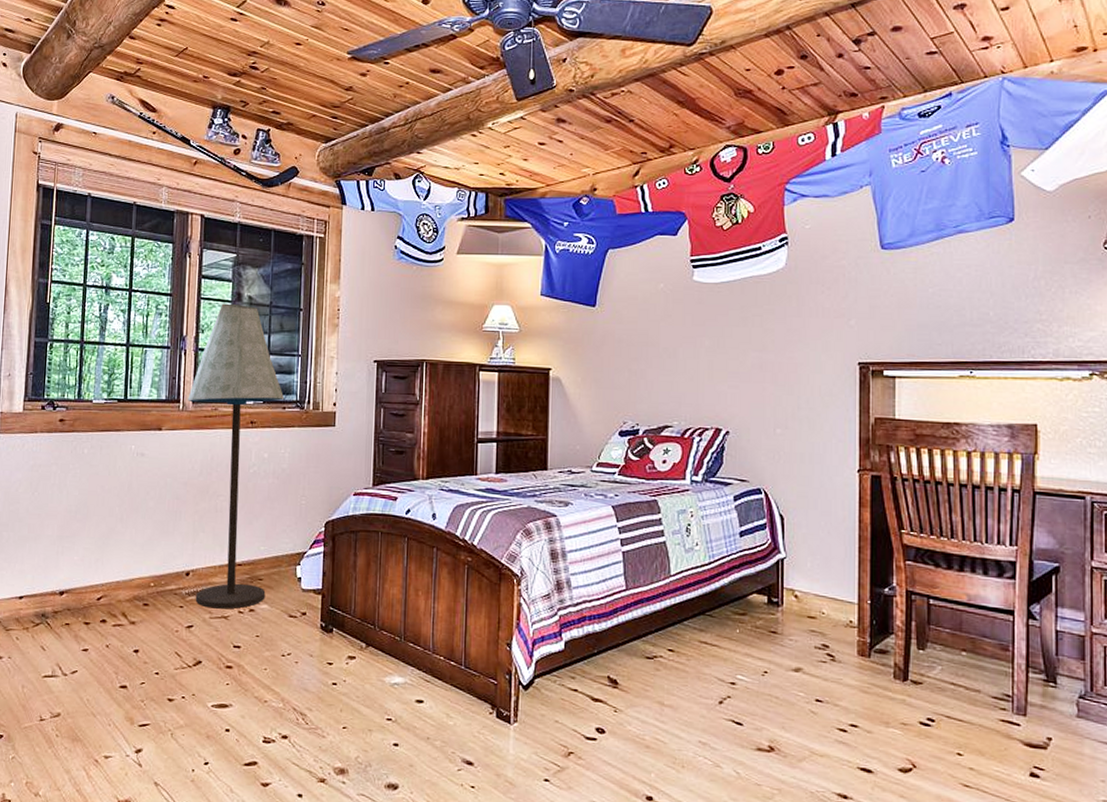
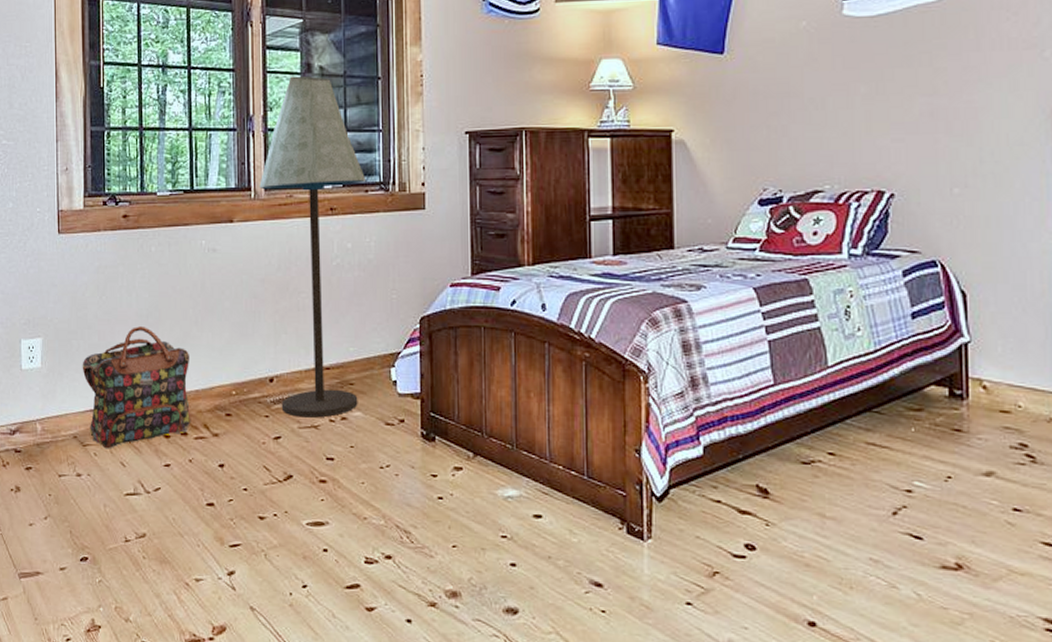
backpack: none [10,520,113,634] -> present [82,325,191,449]

